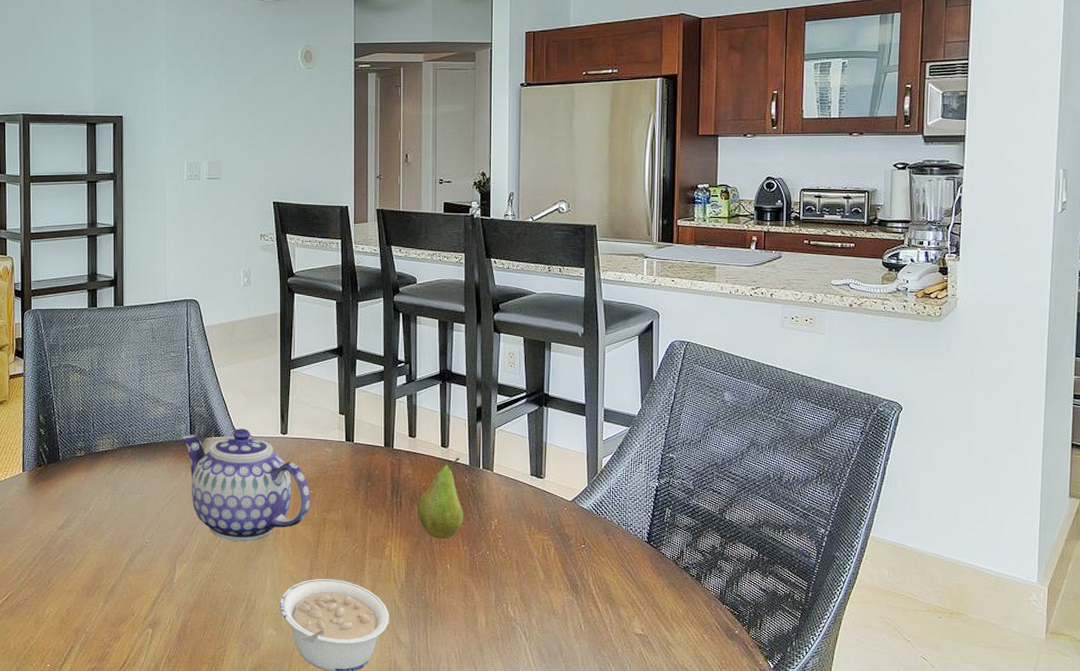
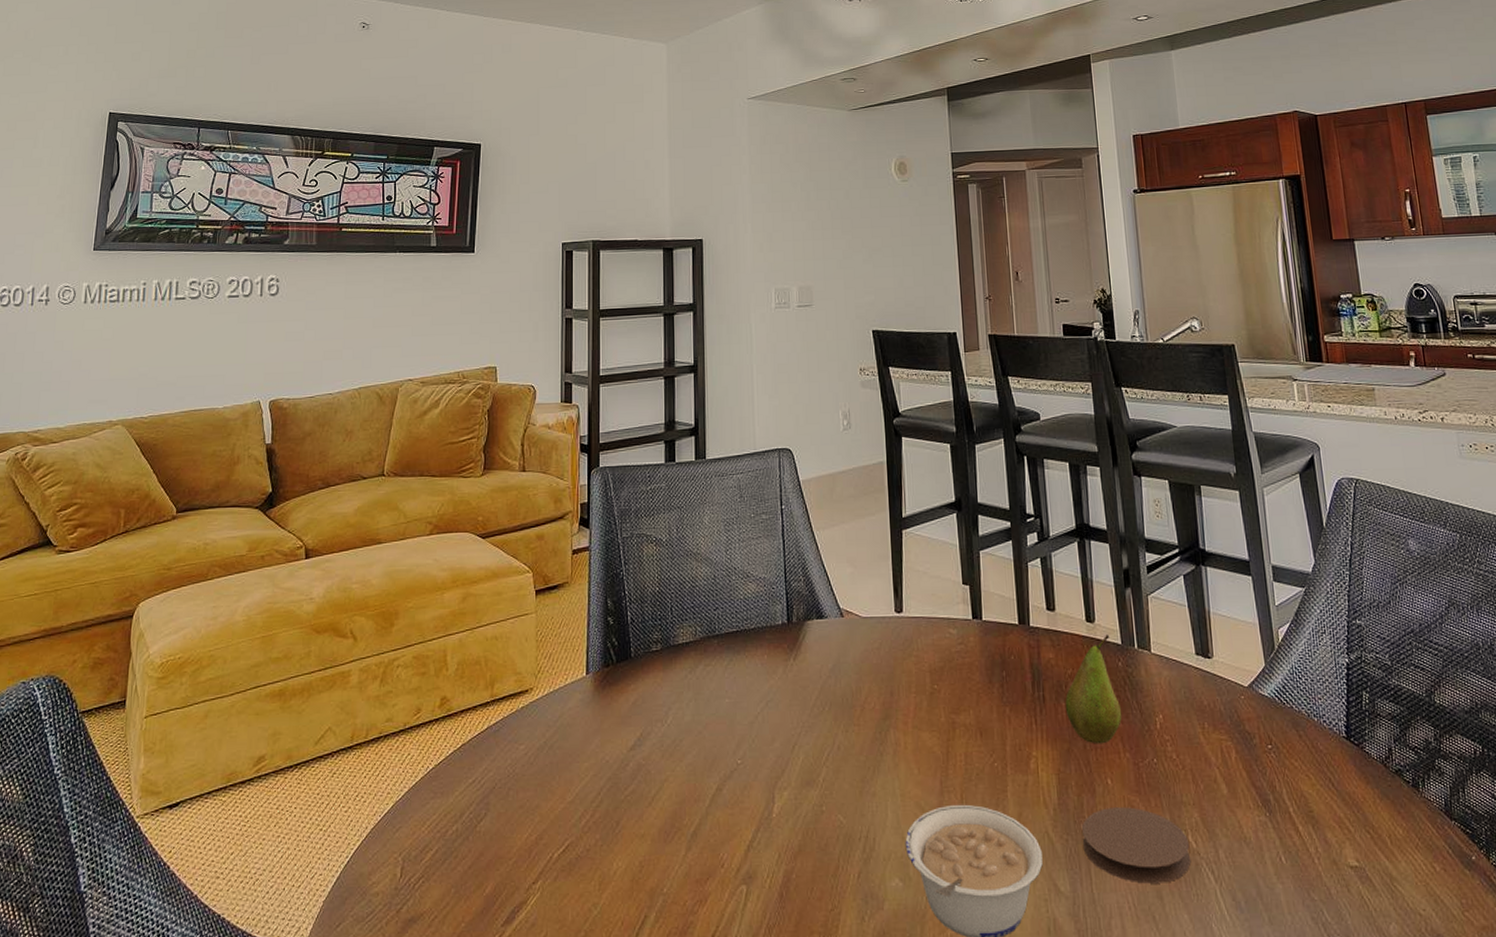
teapot: present [182,429,310,541] -> none [777,607,935,757]
coaster: none [422,585,509,640] -> present [1082,807,1191,884]

